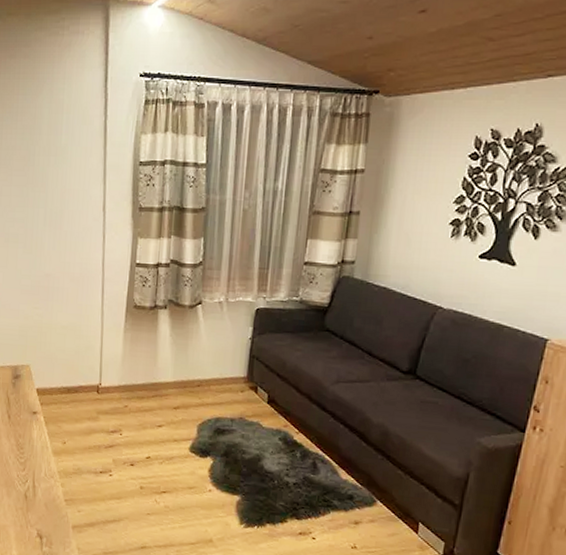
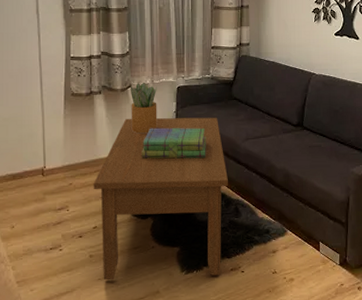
coffee table: none [149,340,308,537] -> present [93,117,228,280]
potted plant: none [197,299,232,361] -> present [130,82,157,134]
stack of books: none [206,354,286,398] -> present [142,127,206,159]

